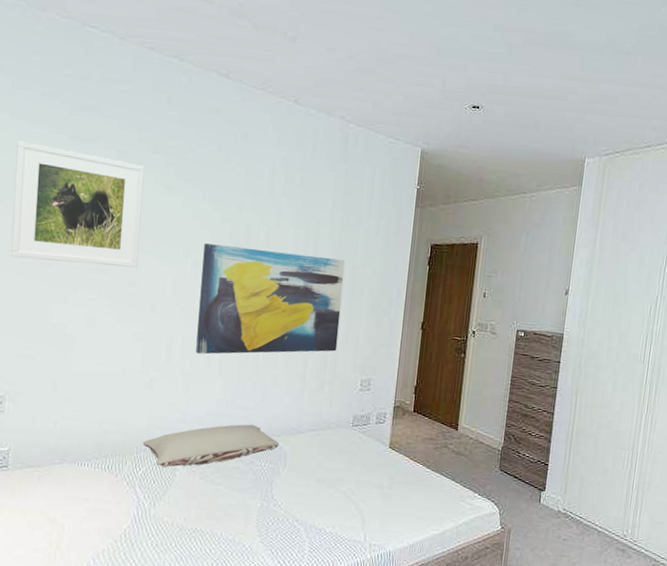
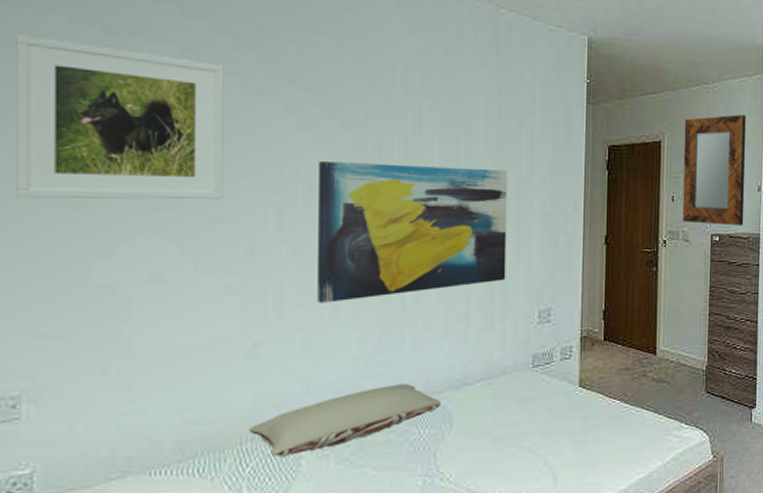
home mirror: none [492,222,560,325] -> present [682,114,746,225]

